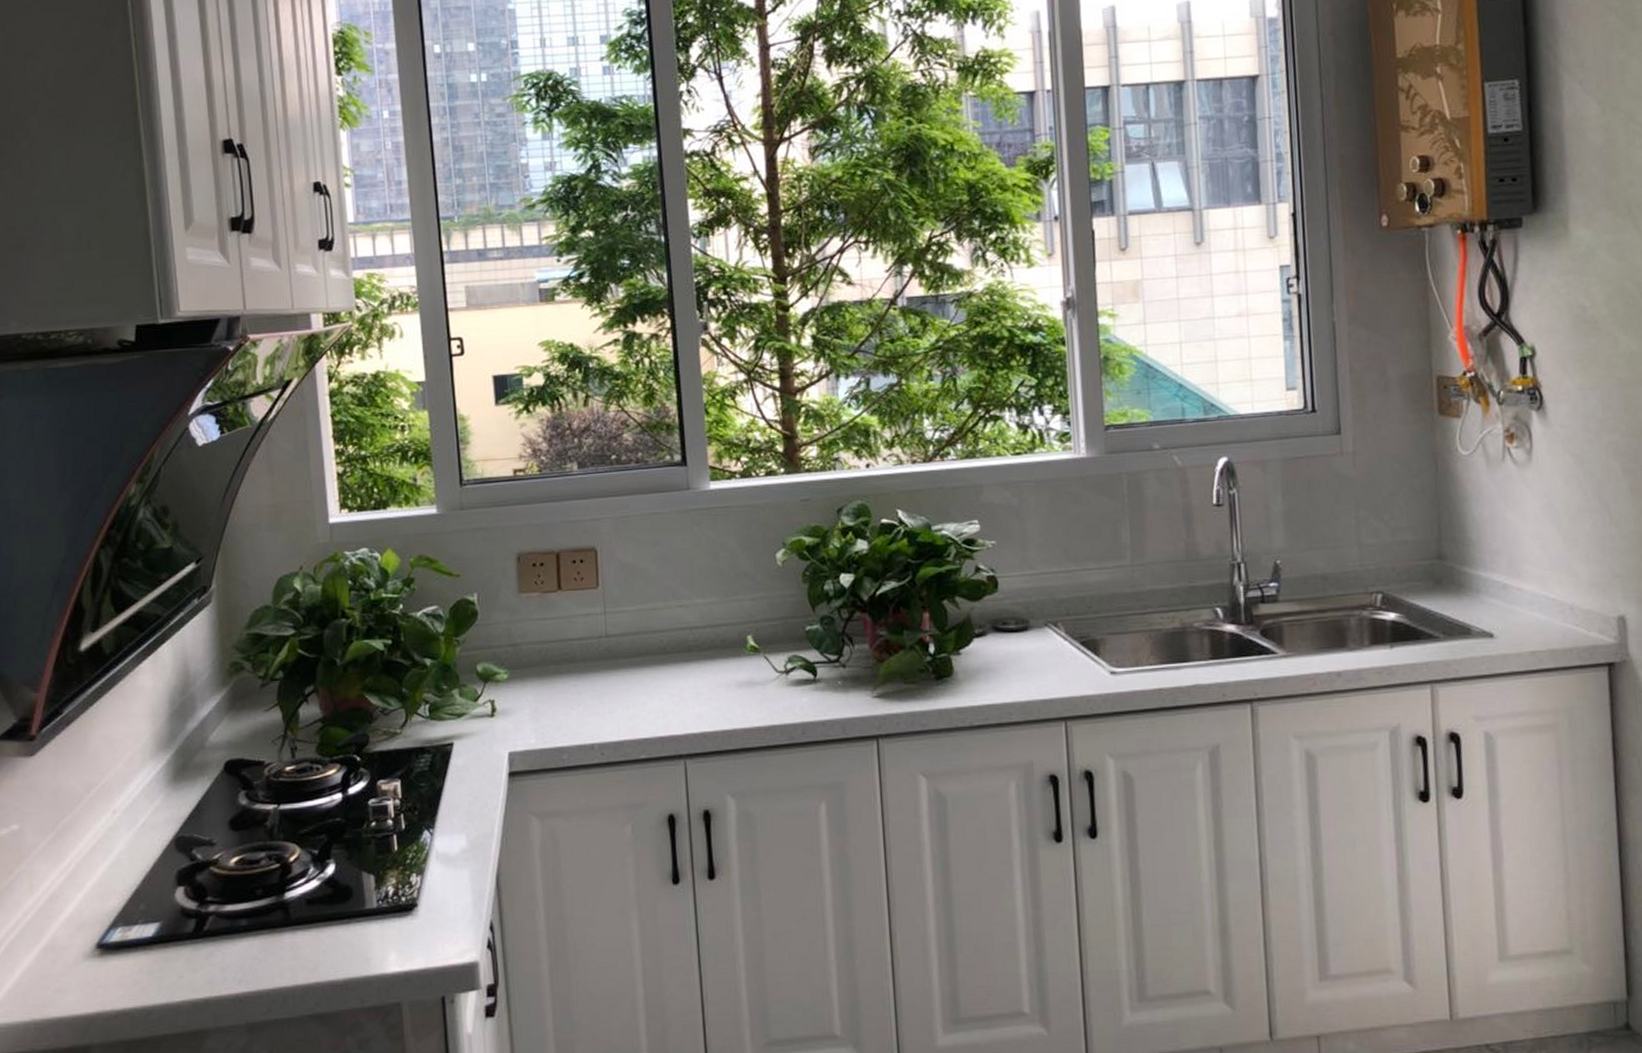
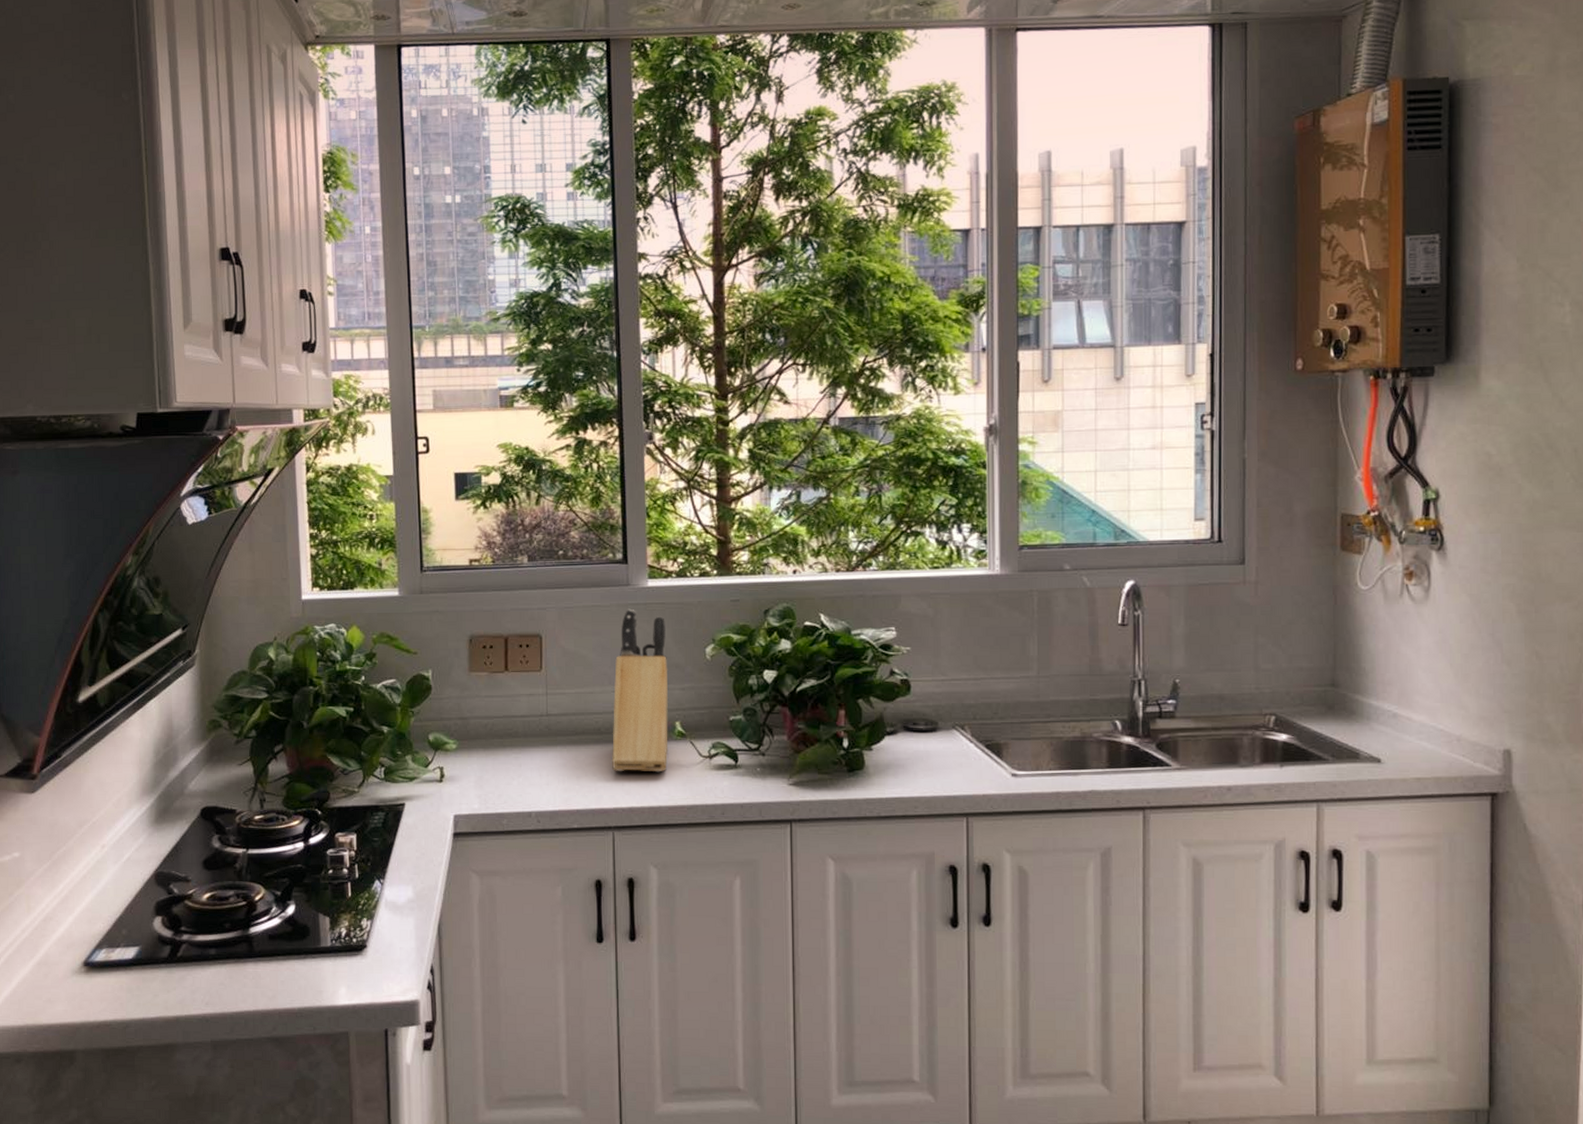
knife block: none [678,514,741,694] -> present [611,608,669,772]

